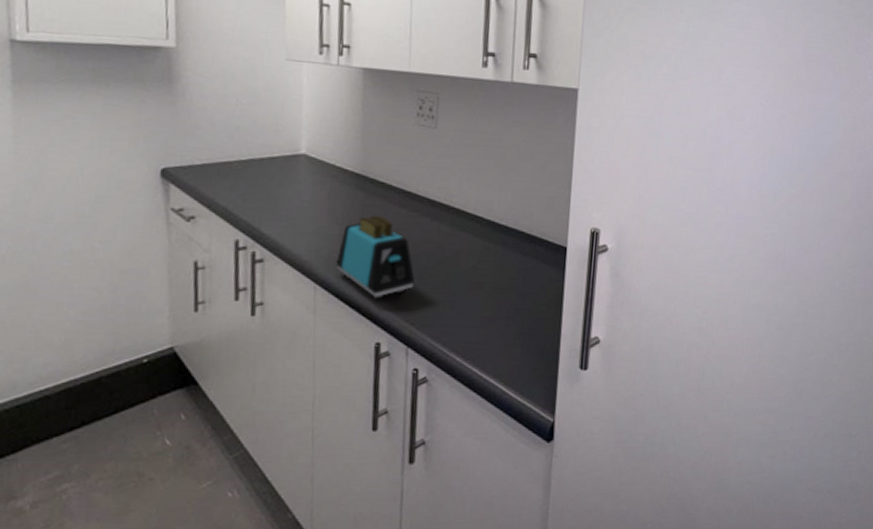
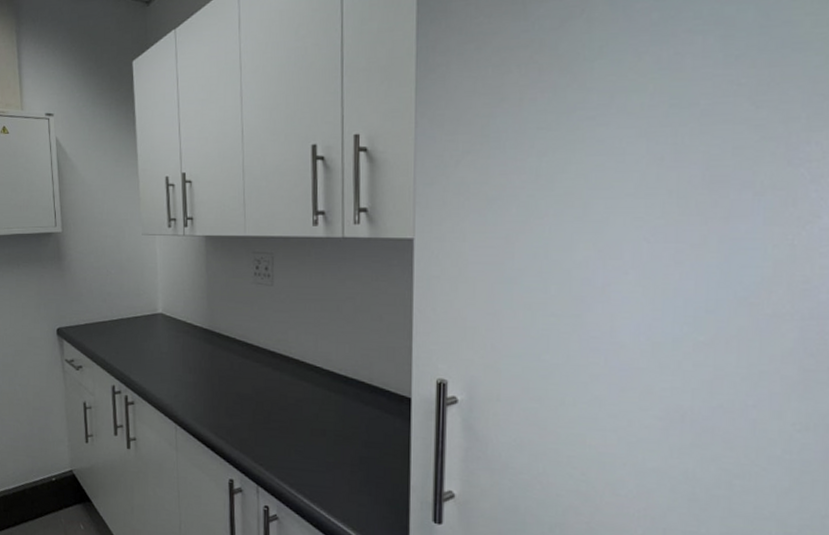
toaster: present [336,215,415,302] -> none [192,365,261,443]

